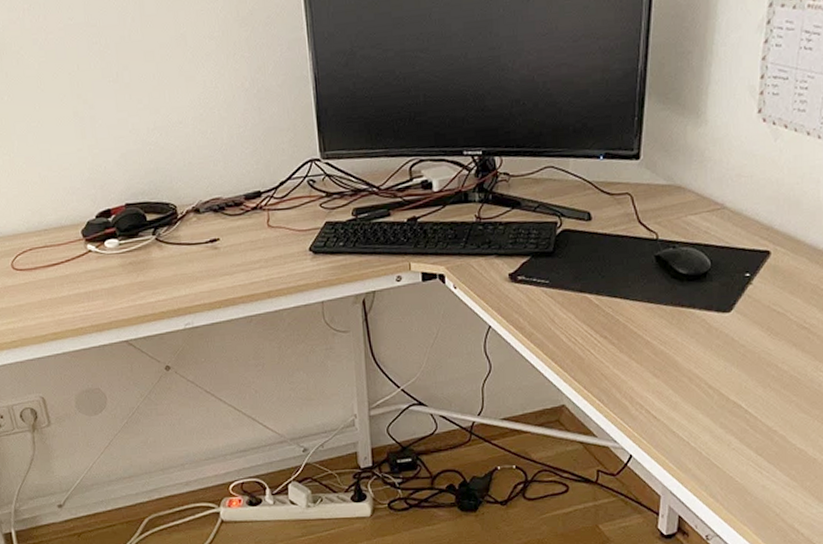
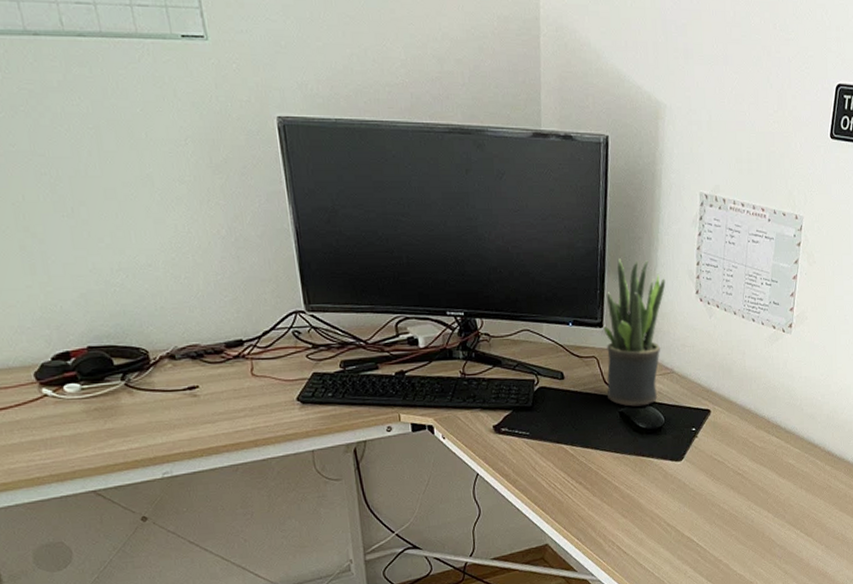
potted plant: none [640,78,720,250] -> present [603,258,666,407]

